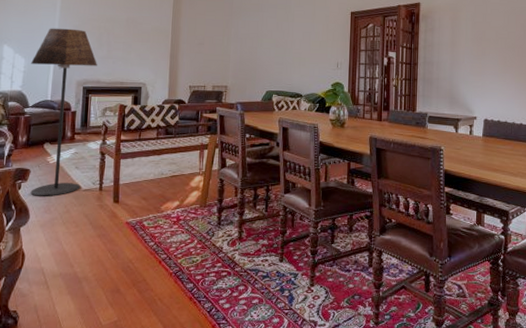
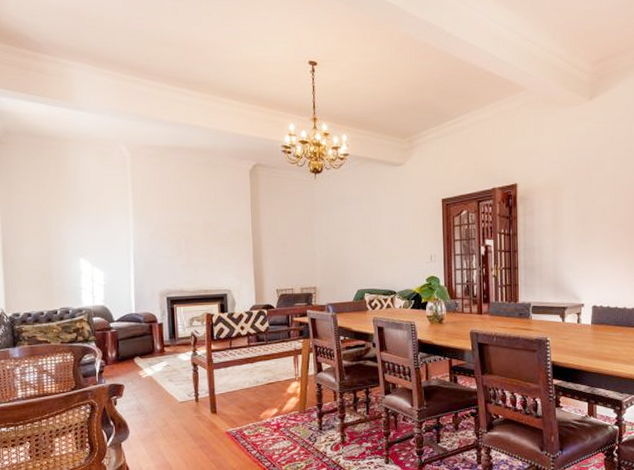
floor lamp: present [30,28,97,196] -> none [110,237,179,411]

